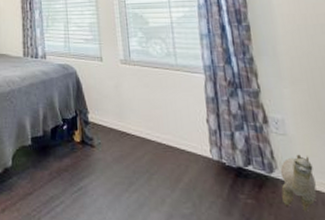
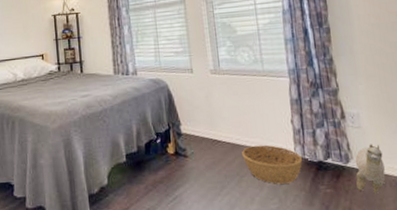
basket: none [152,142,219,188] -> present [242,144,302,184]

